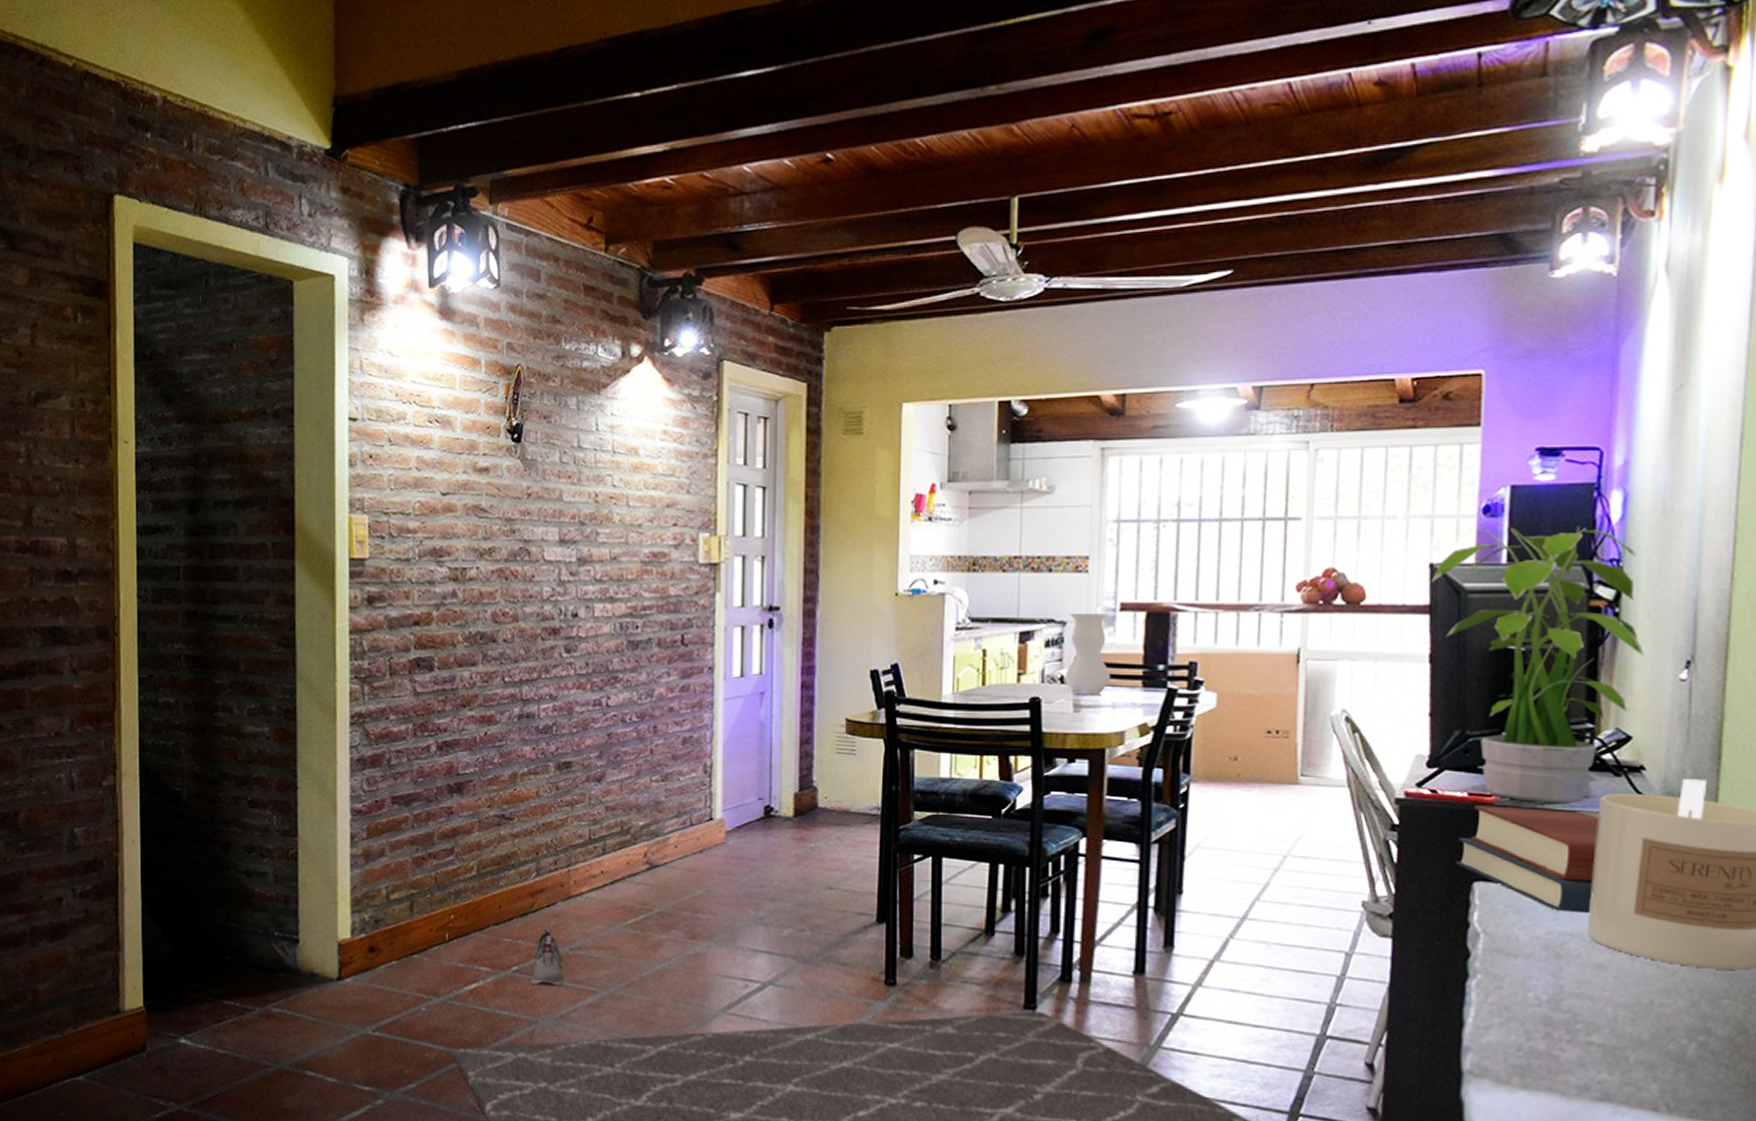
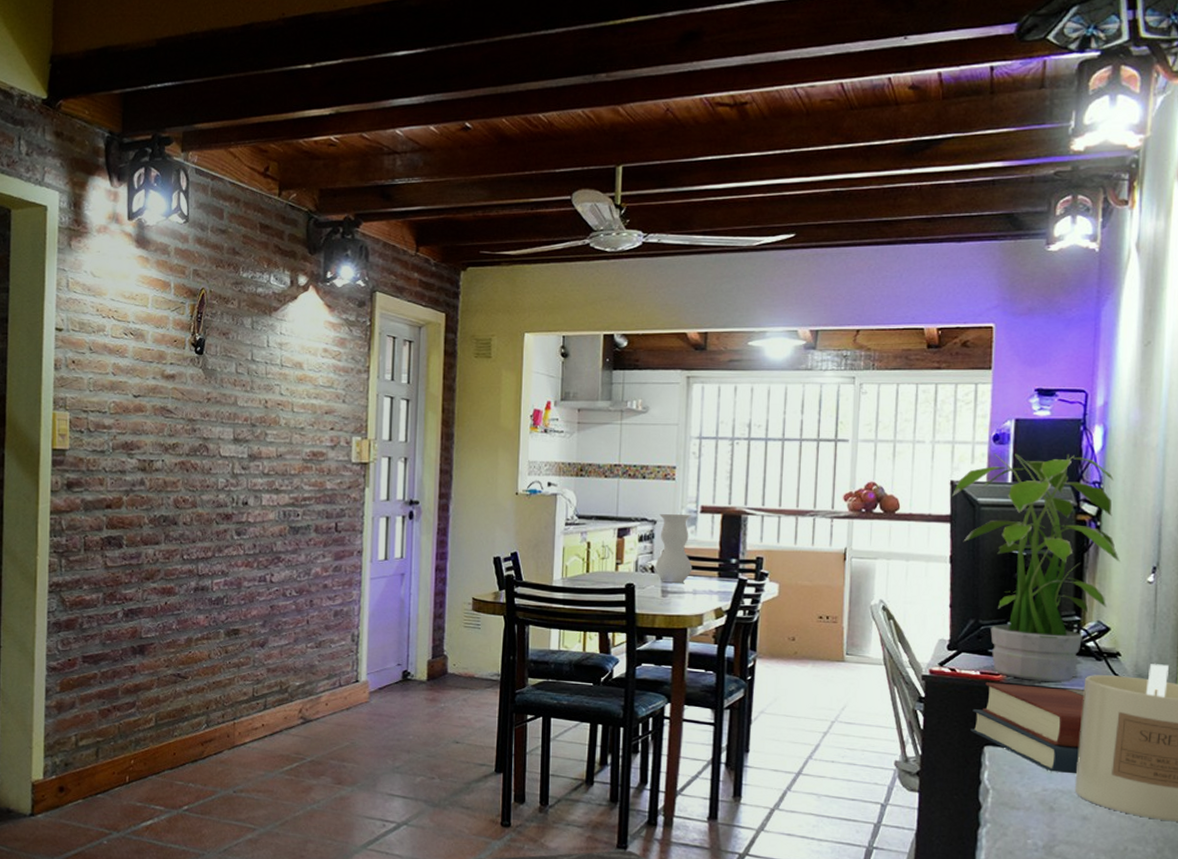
athletic shoe: present [531,930,565,986] -> none [199,774,228,824]

